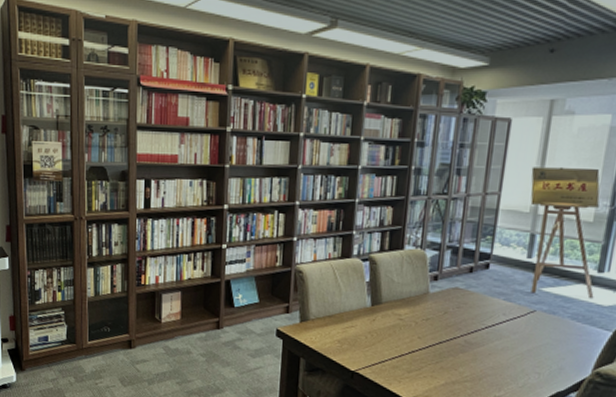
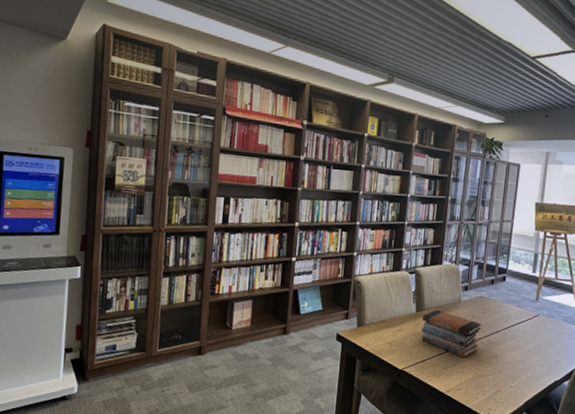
book stack: none [378,302,456,360] -> present [422,309,481,358]

